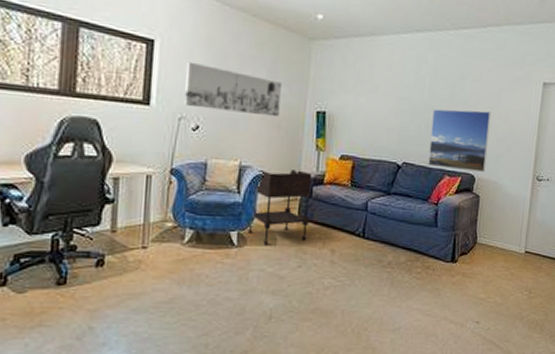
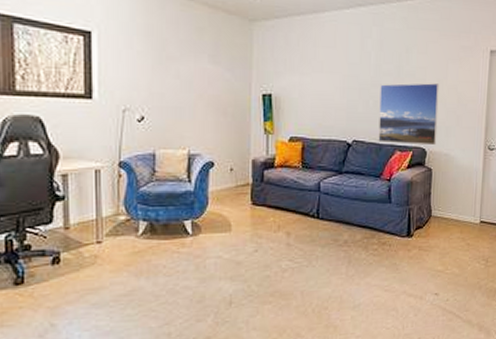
wall art: present [185,61,282,117] -> none [125,51,225,103]
side table: present [247,169,312,245] -> none [201,155,263,232]

